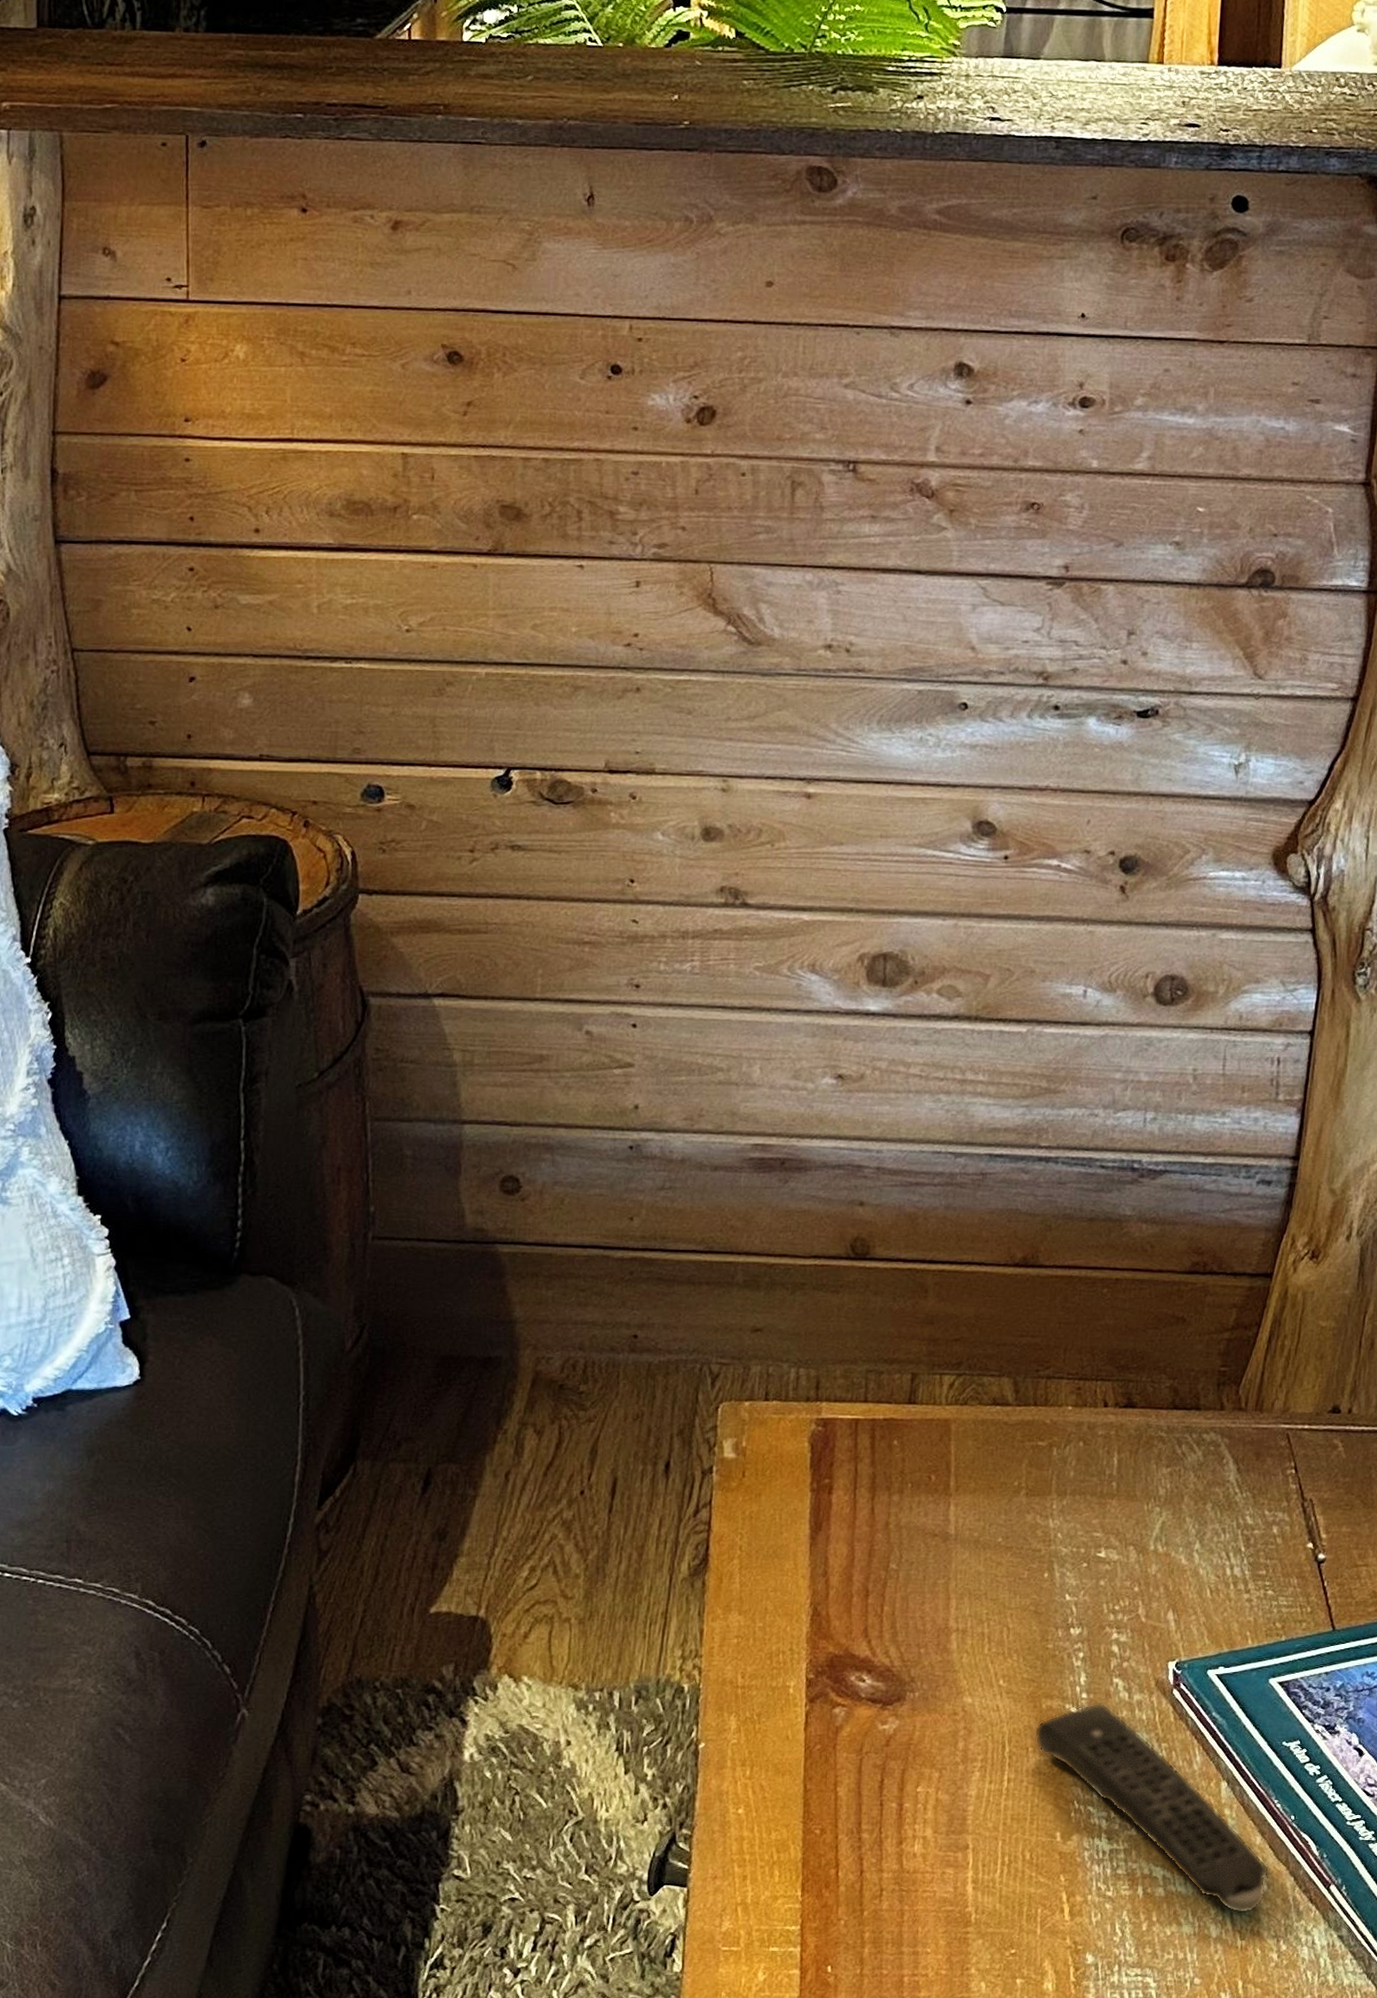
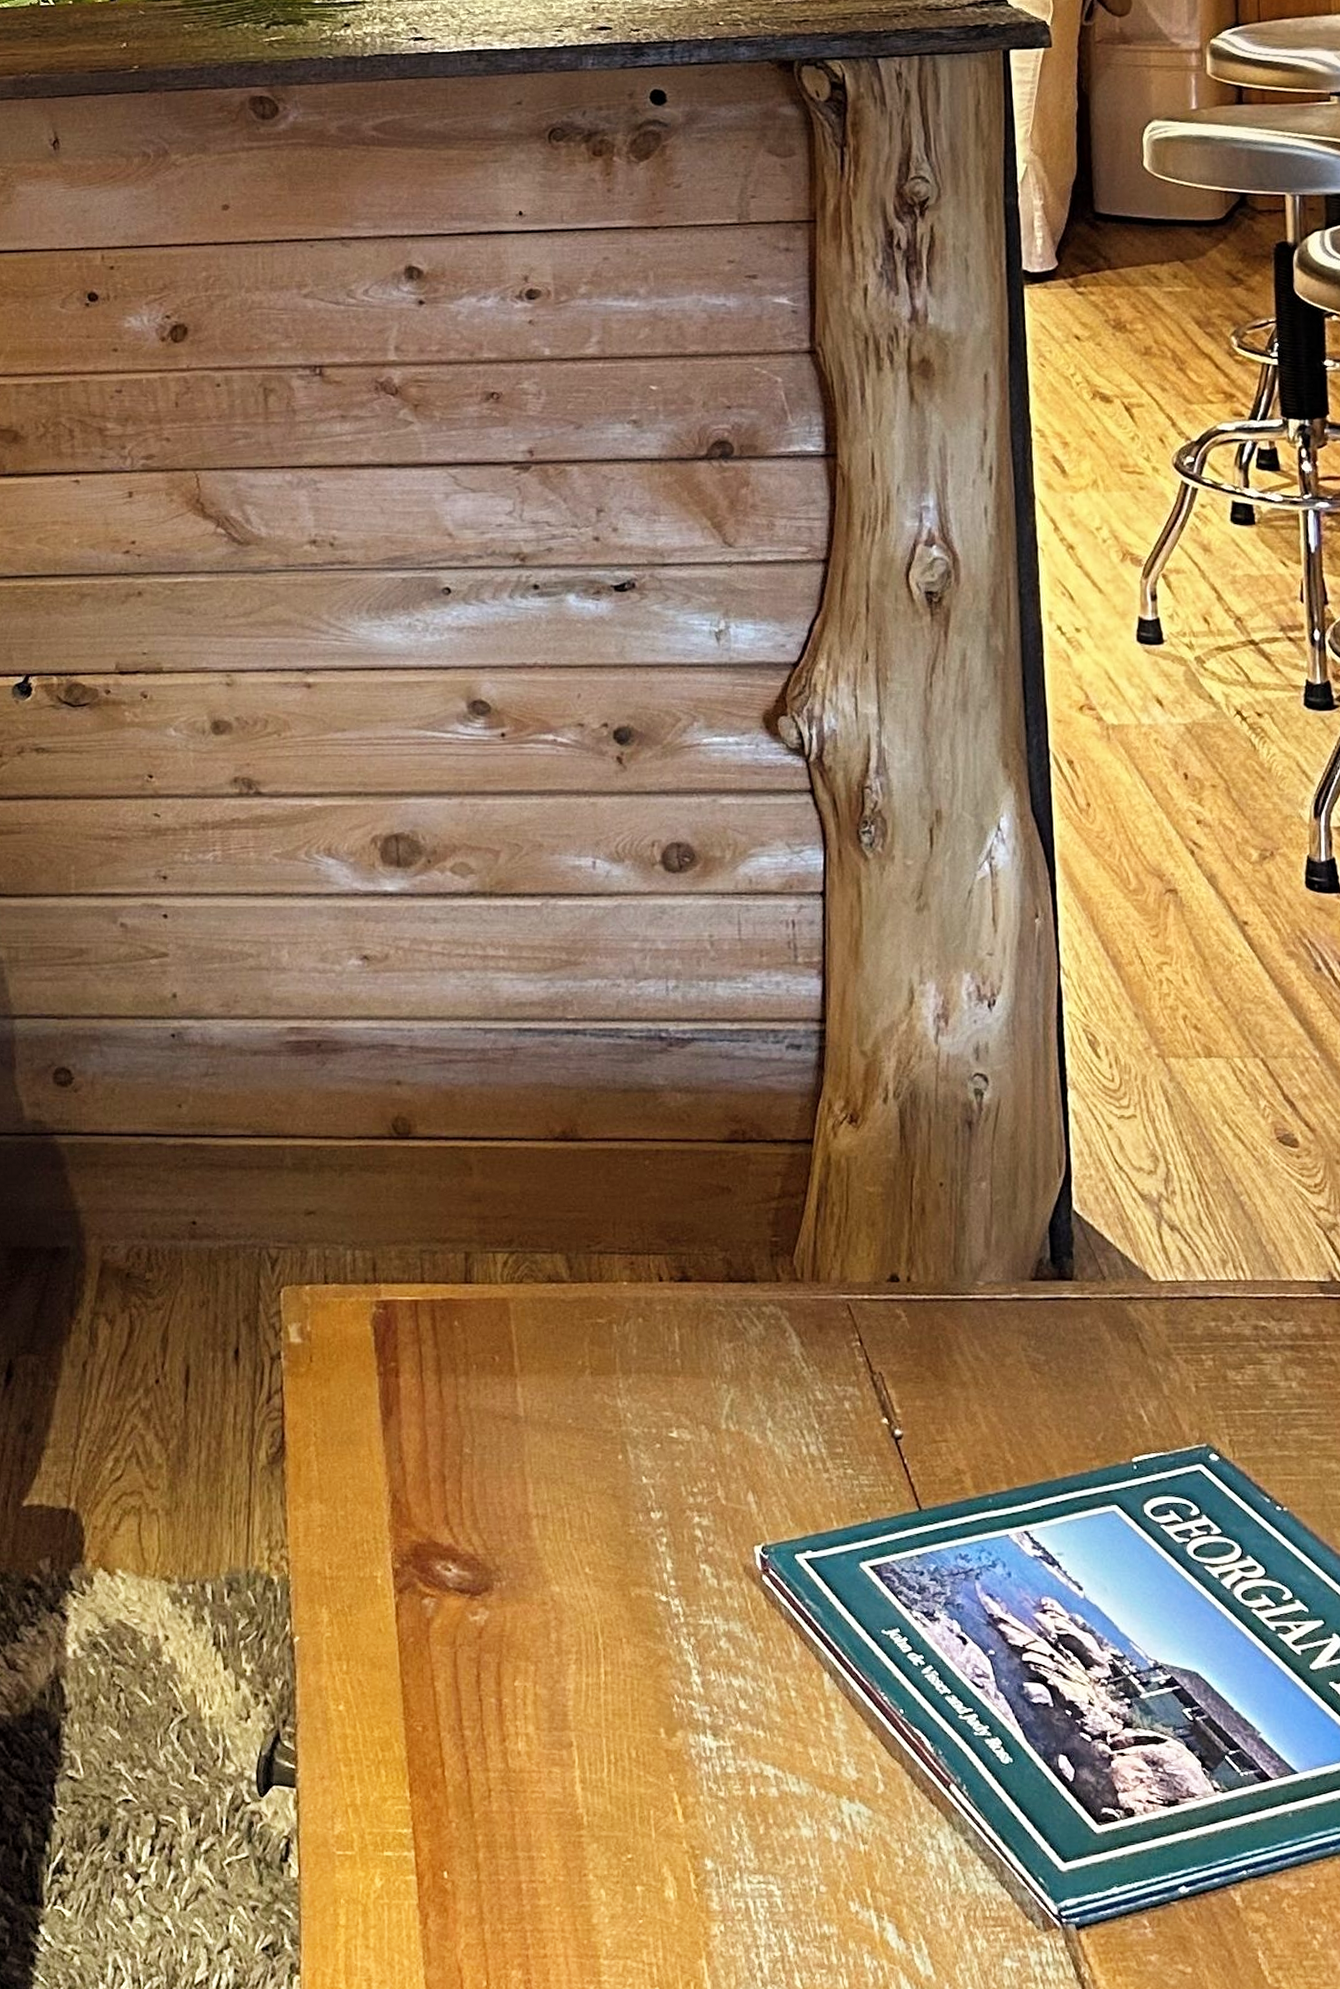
remote control: present [1034,1703,1270,1914] -> none [626,1590,885,1816]

